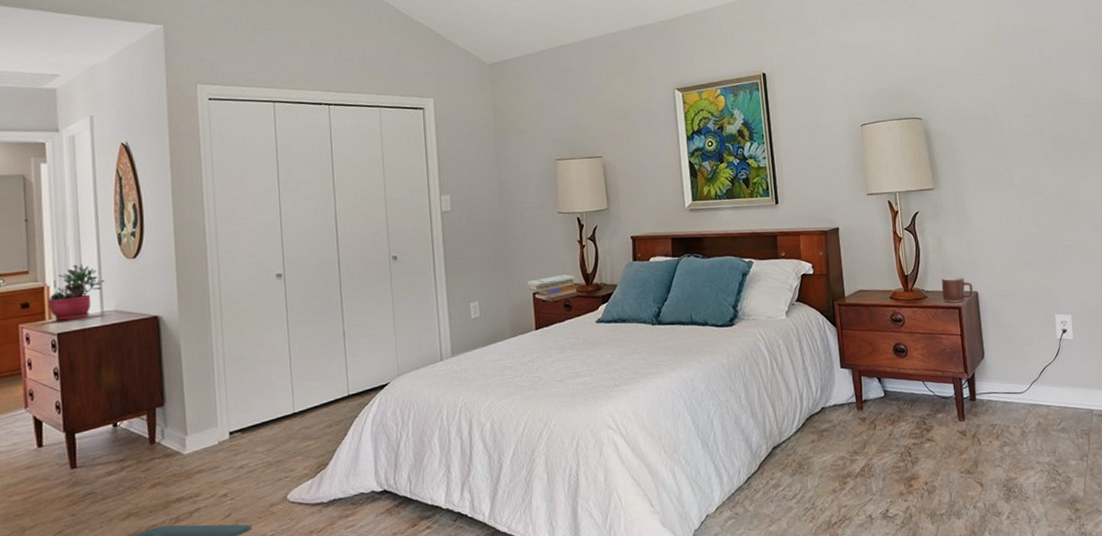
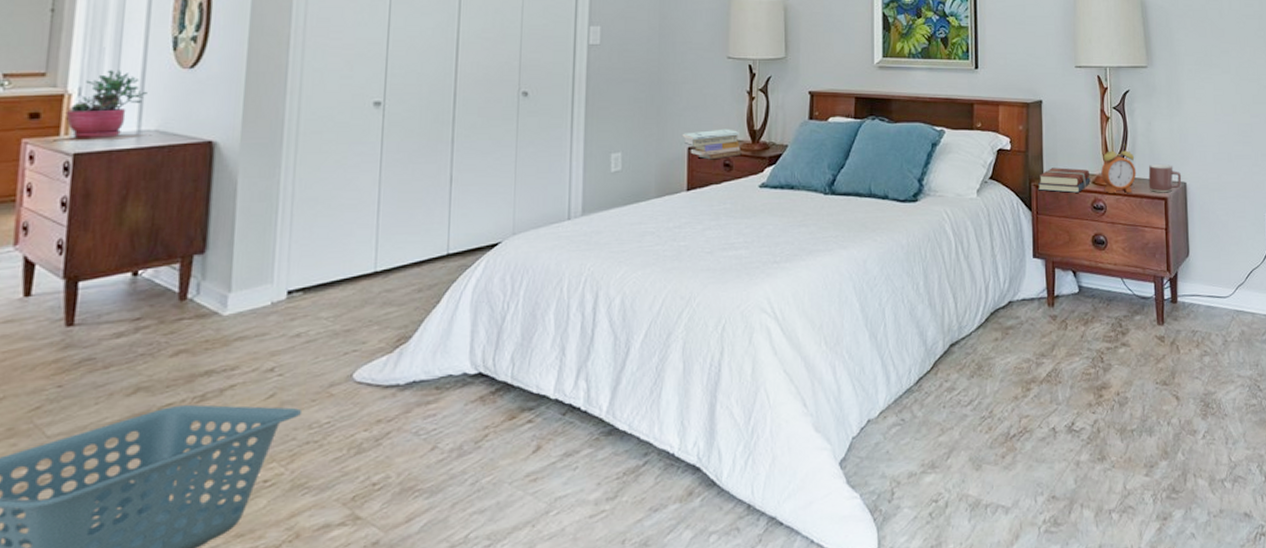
books: none [840,286,889,309] -> present [1037,168,1091,193]
alarm clock: none [897,261,931,306] -> present [1101,144,1137,193]

